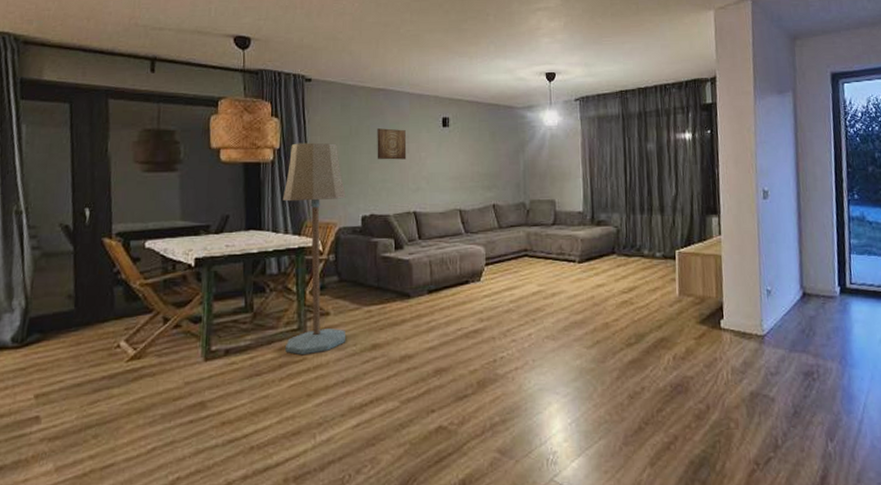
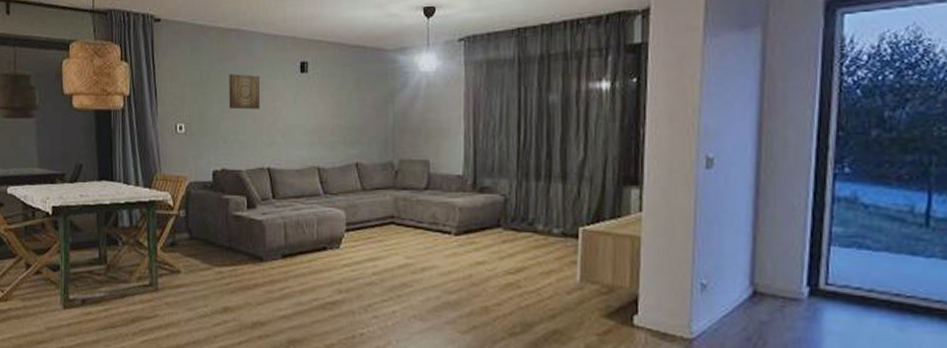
floor lamp: present [282,142,346,356] -> none [133,89,196,312]

